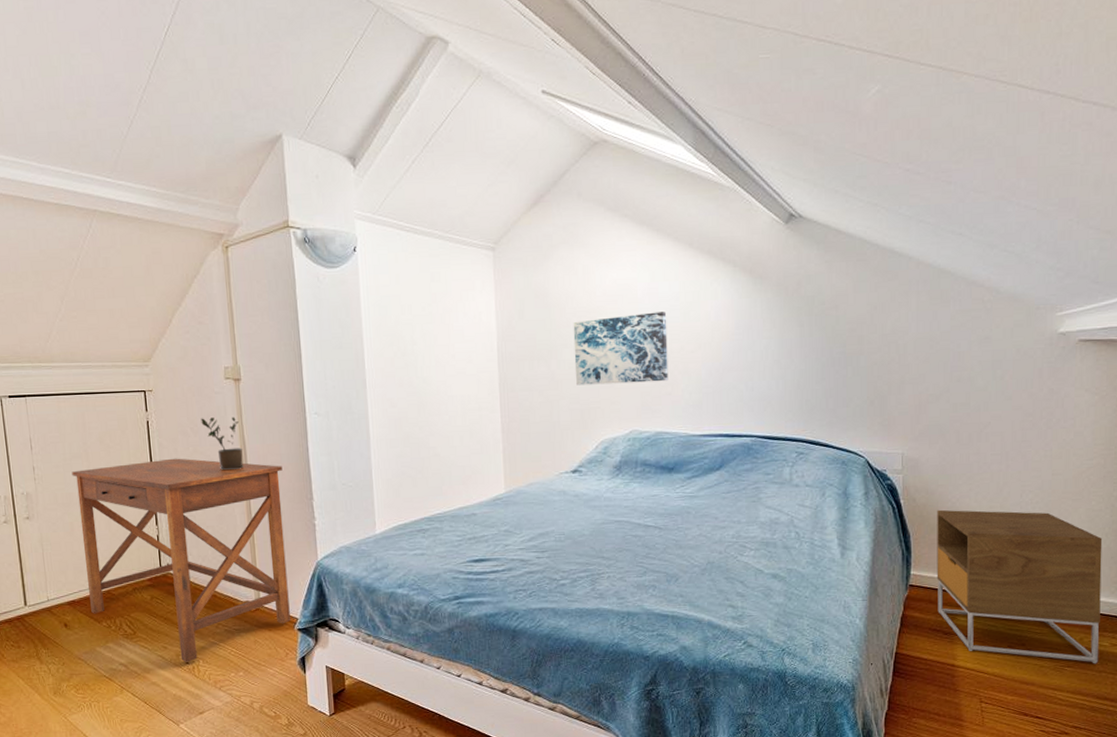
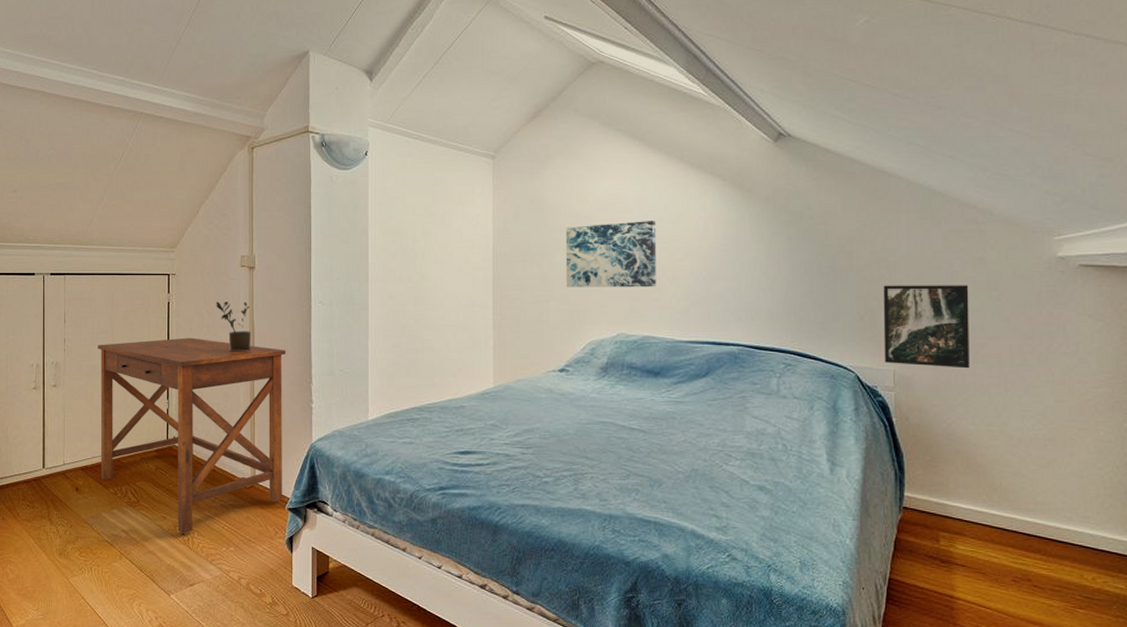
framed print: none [893,365,975,448] -> present [883,285,970,369]
nightstand: present [937,509,1103,664] -> none [932,430,1115,608]

